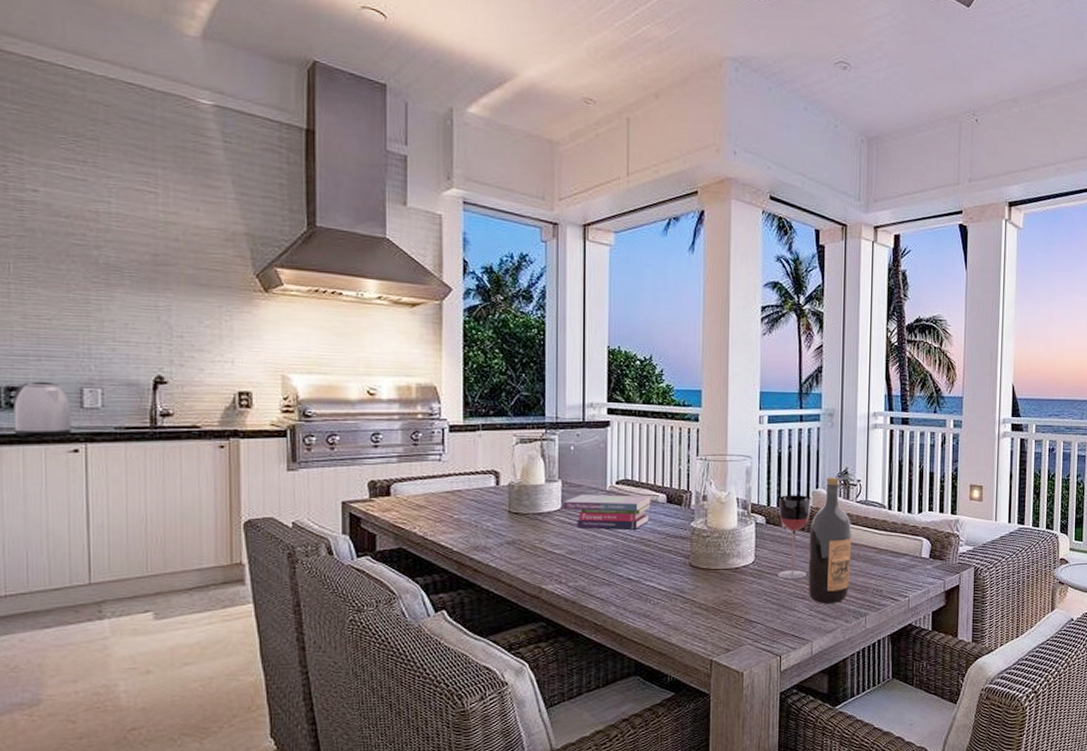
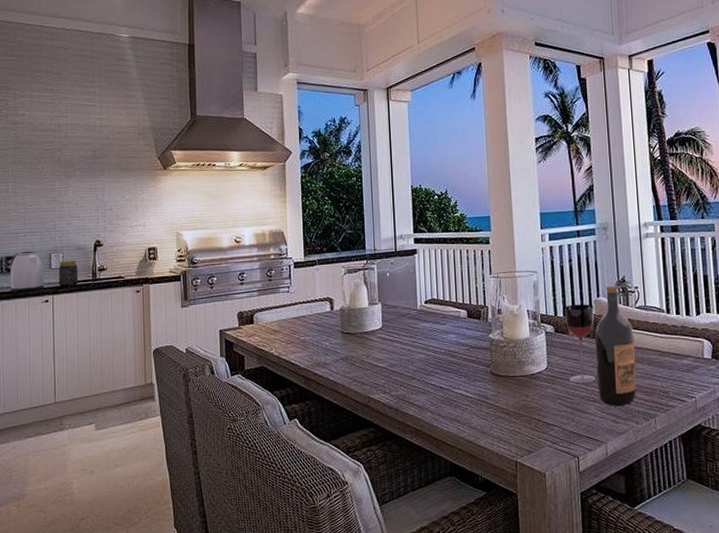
jar: none [95,398,128,434] -> present [58,260,79,287]
books: present [562,494,651,530] -> none [383,312,455,344]

